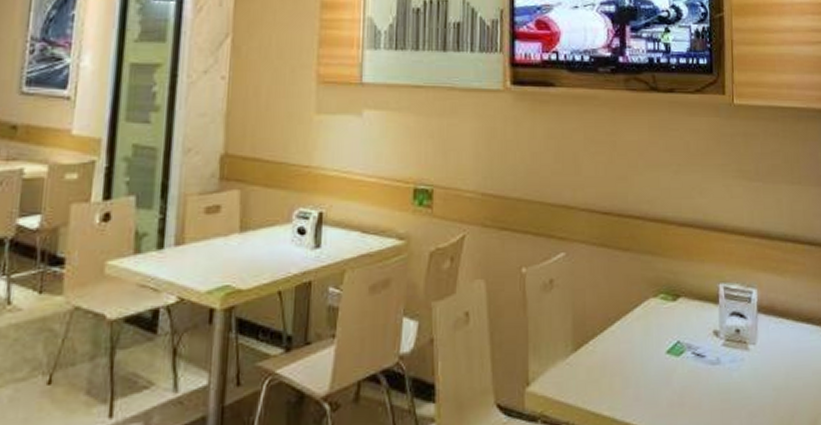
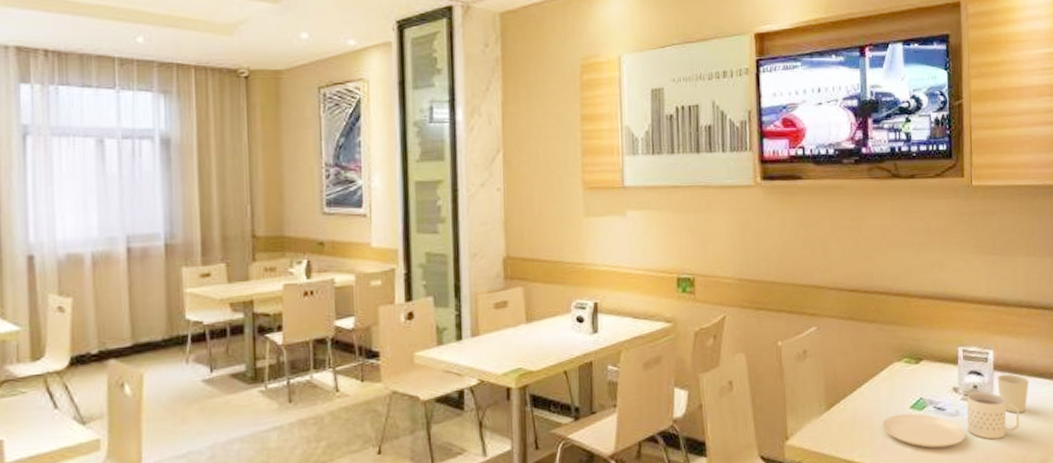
plate: none [635,359,728,403] -> present [882,413,966,449]
mug: none [729,337,787,395] -> present [967,392,1020,440]
dixie cup: none [761,317,796,364] -> present [997,374,1029,414]

